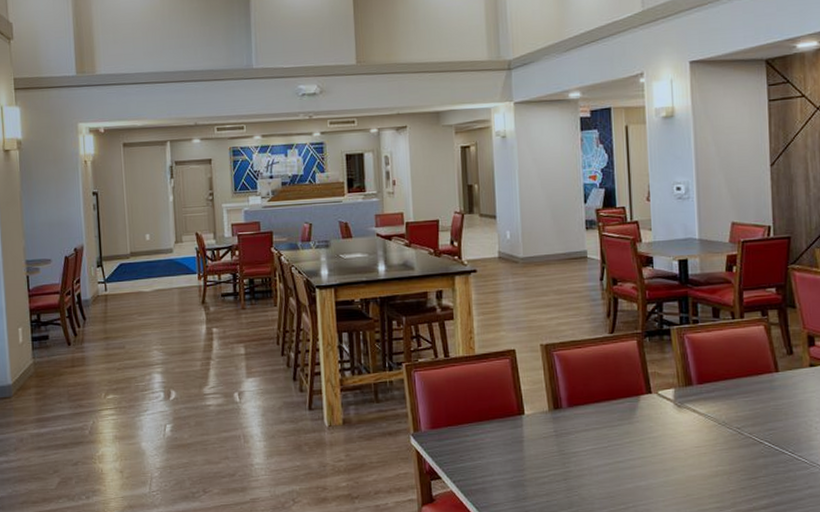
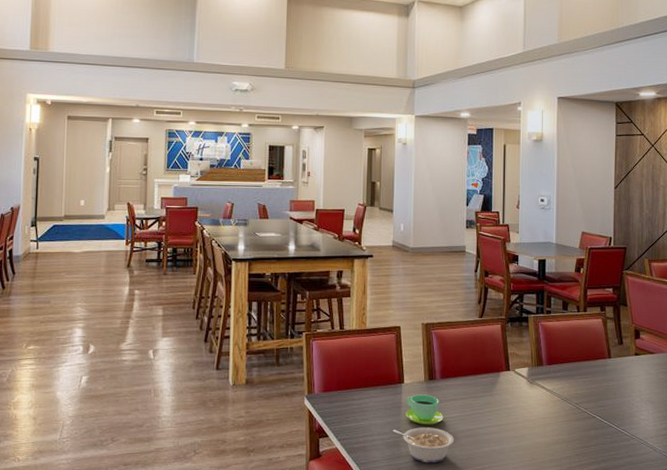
legume: none [515,463,589,504] -> present [393,427,454,463]
cup: none [528,426,574,461] -> present [405,394,443,425]

